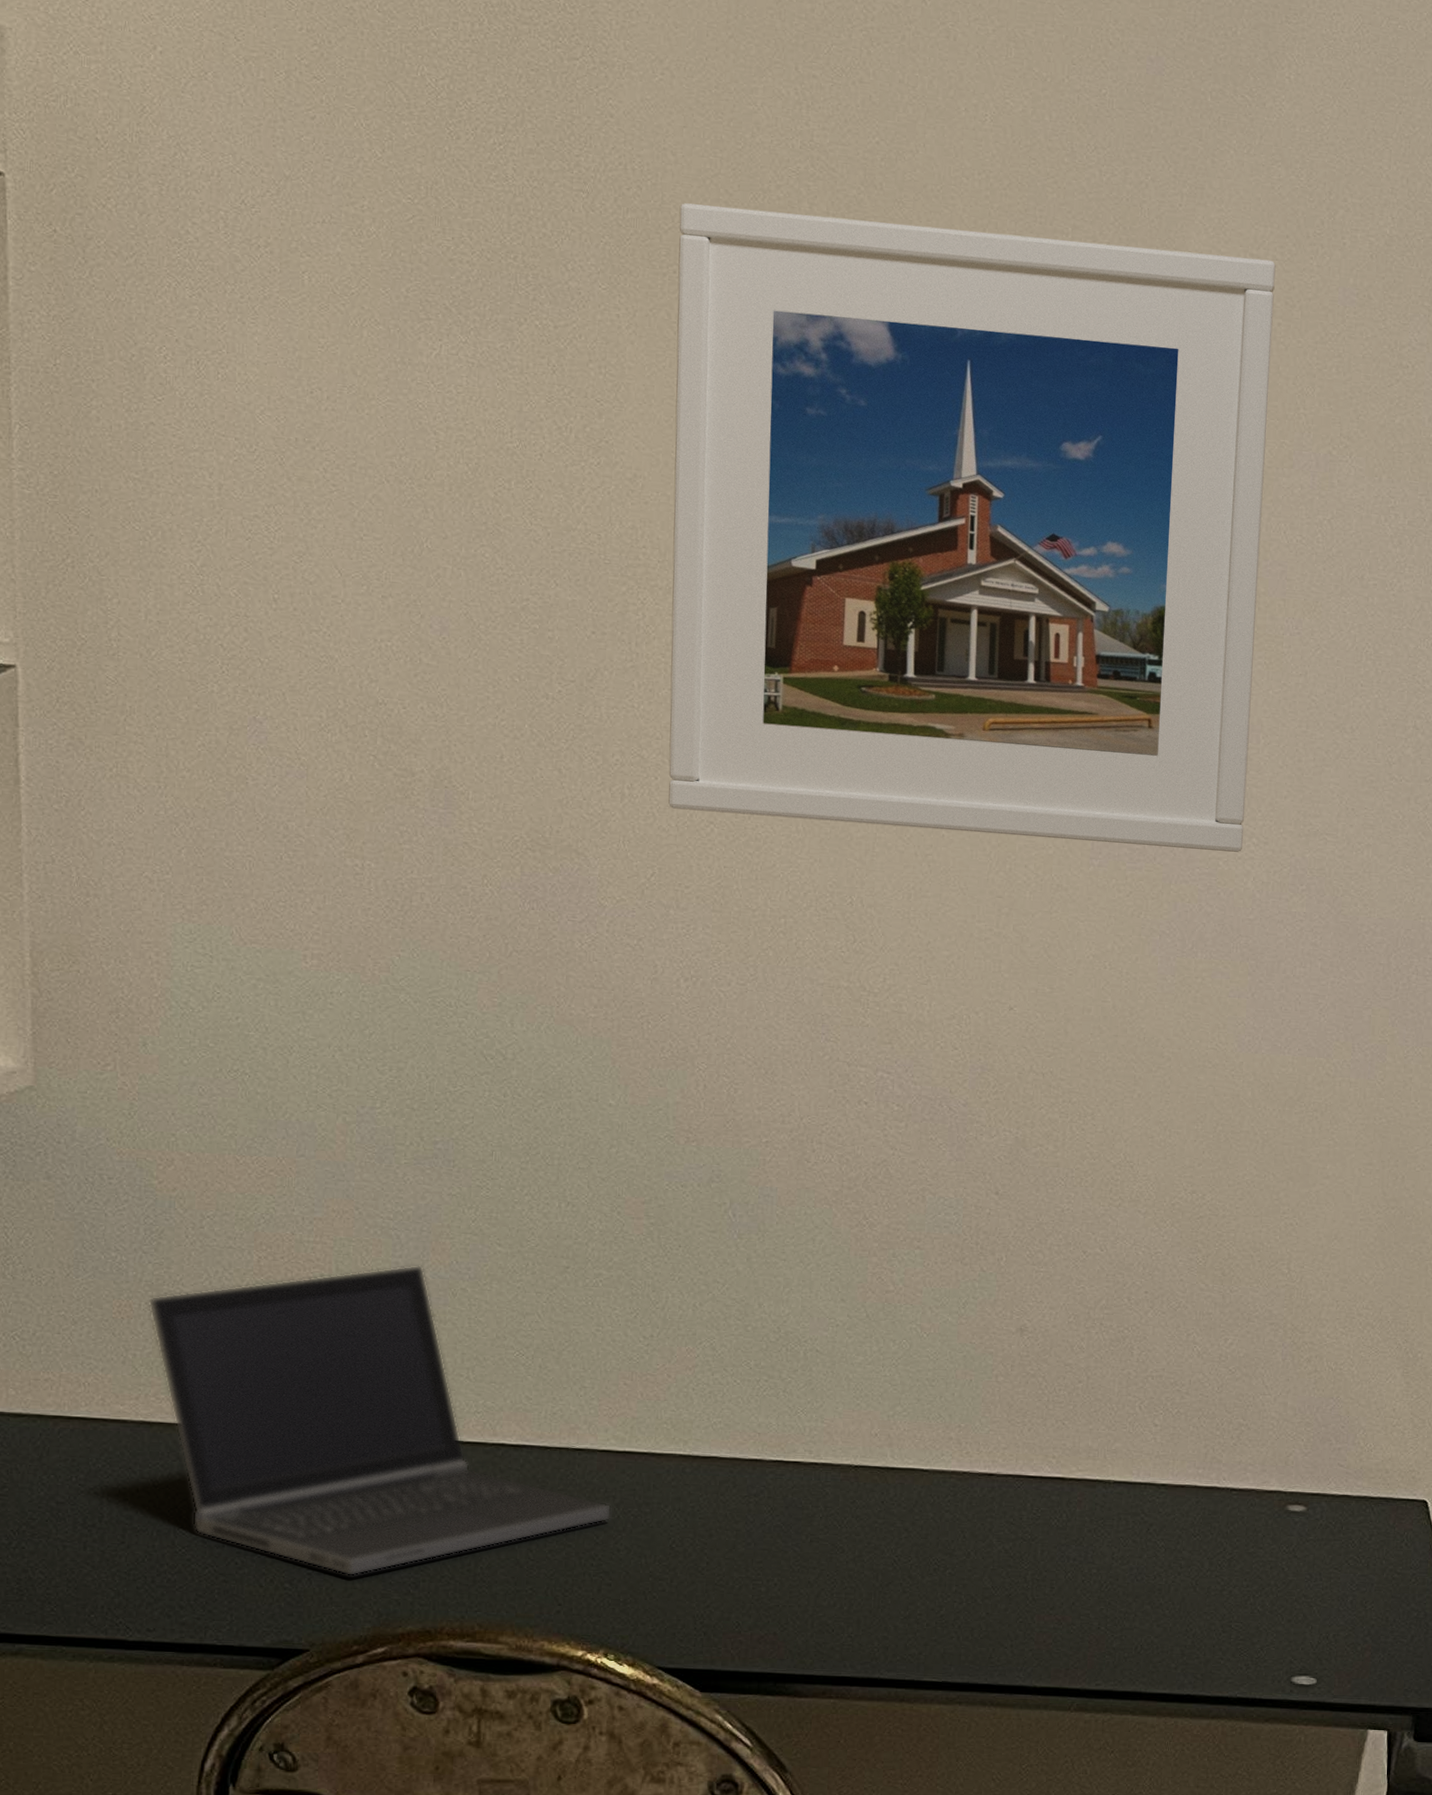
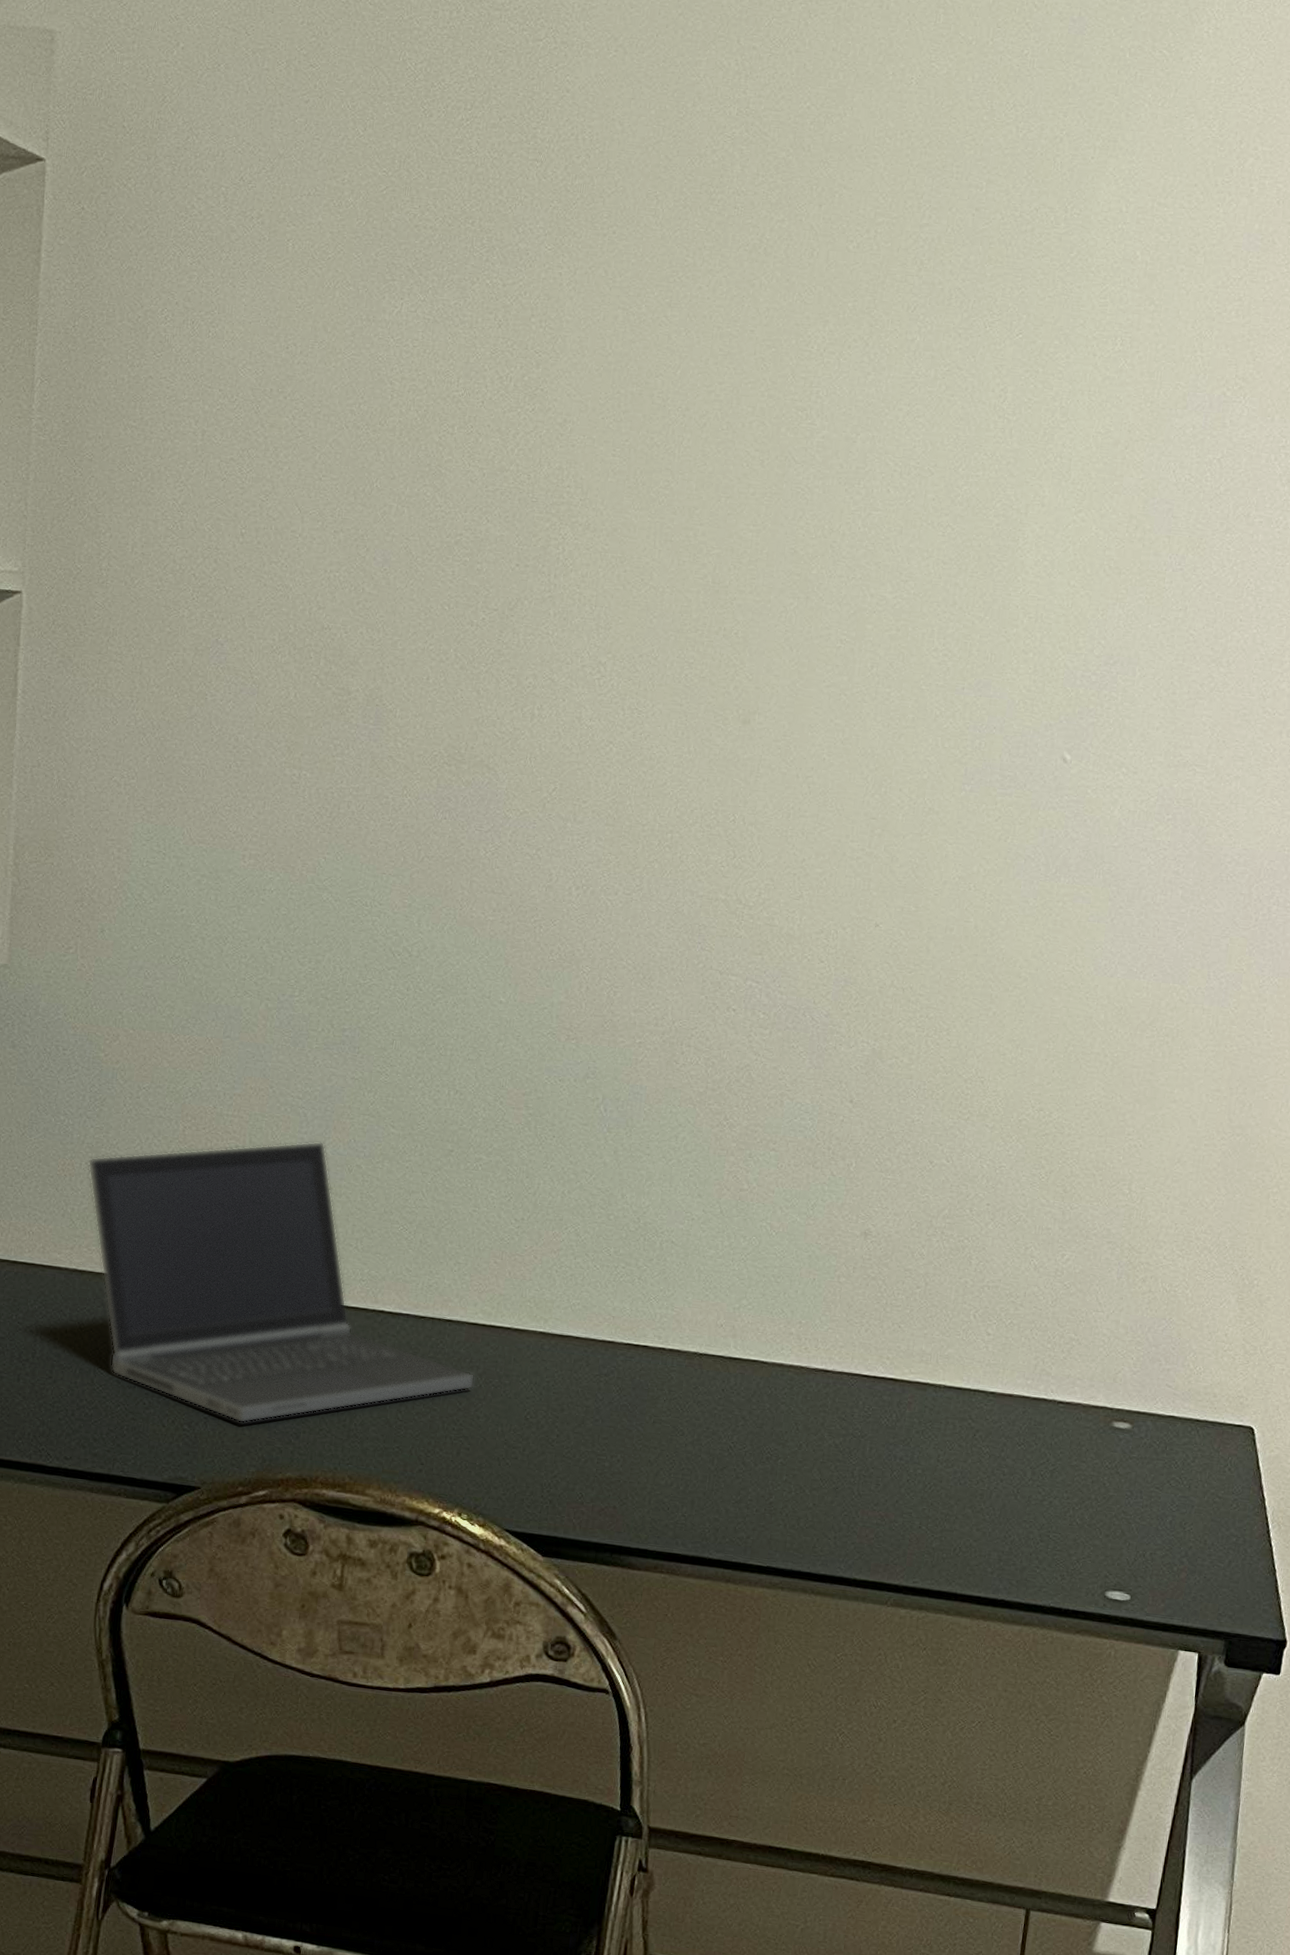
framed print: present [668,203,1276,852] -> none [573,169,1182,781]

